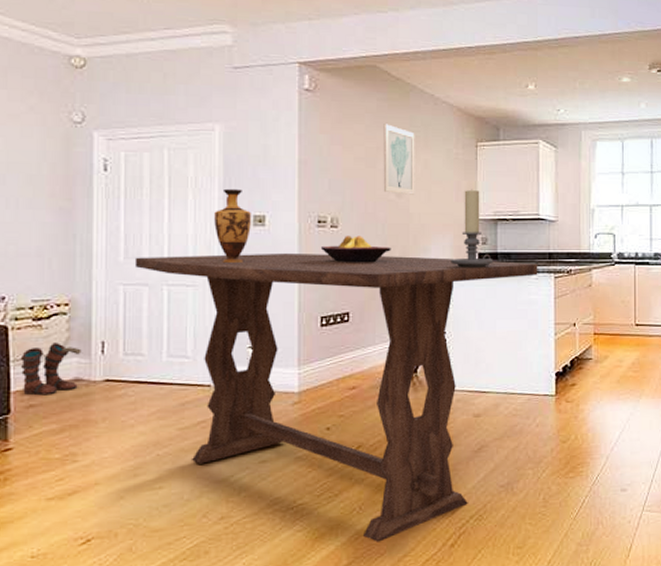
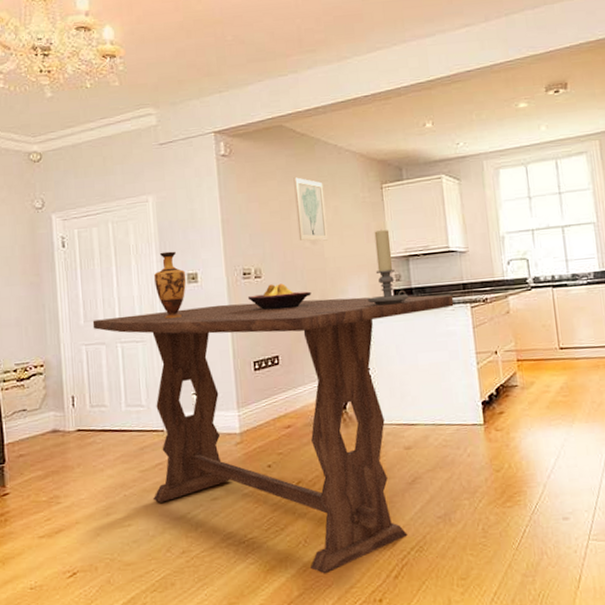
boots: present [20,343,82,396] -> none [9,399,57,447]

